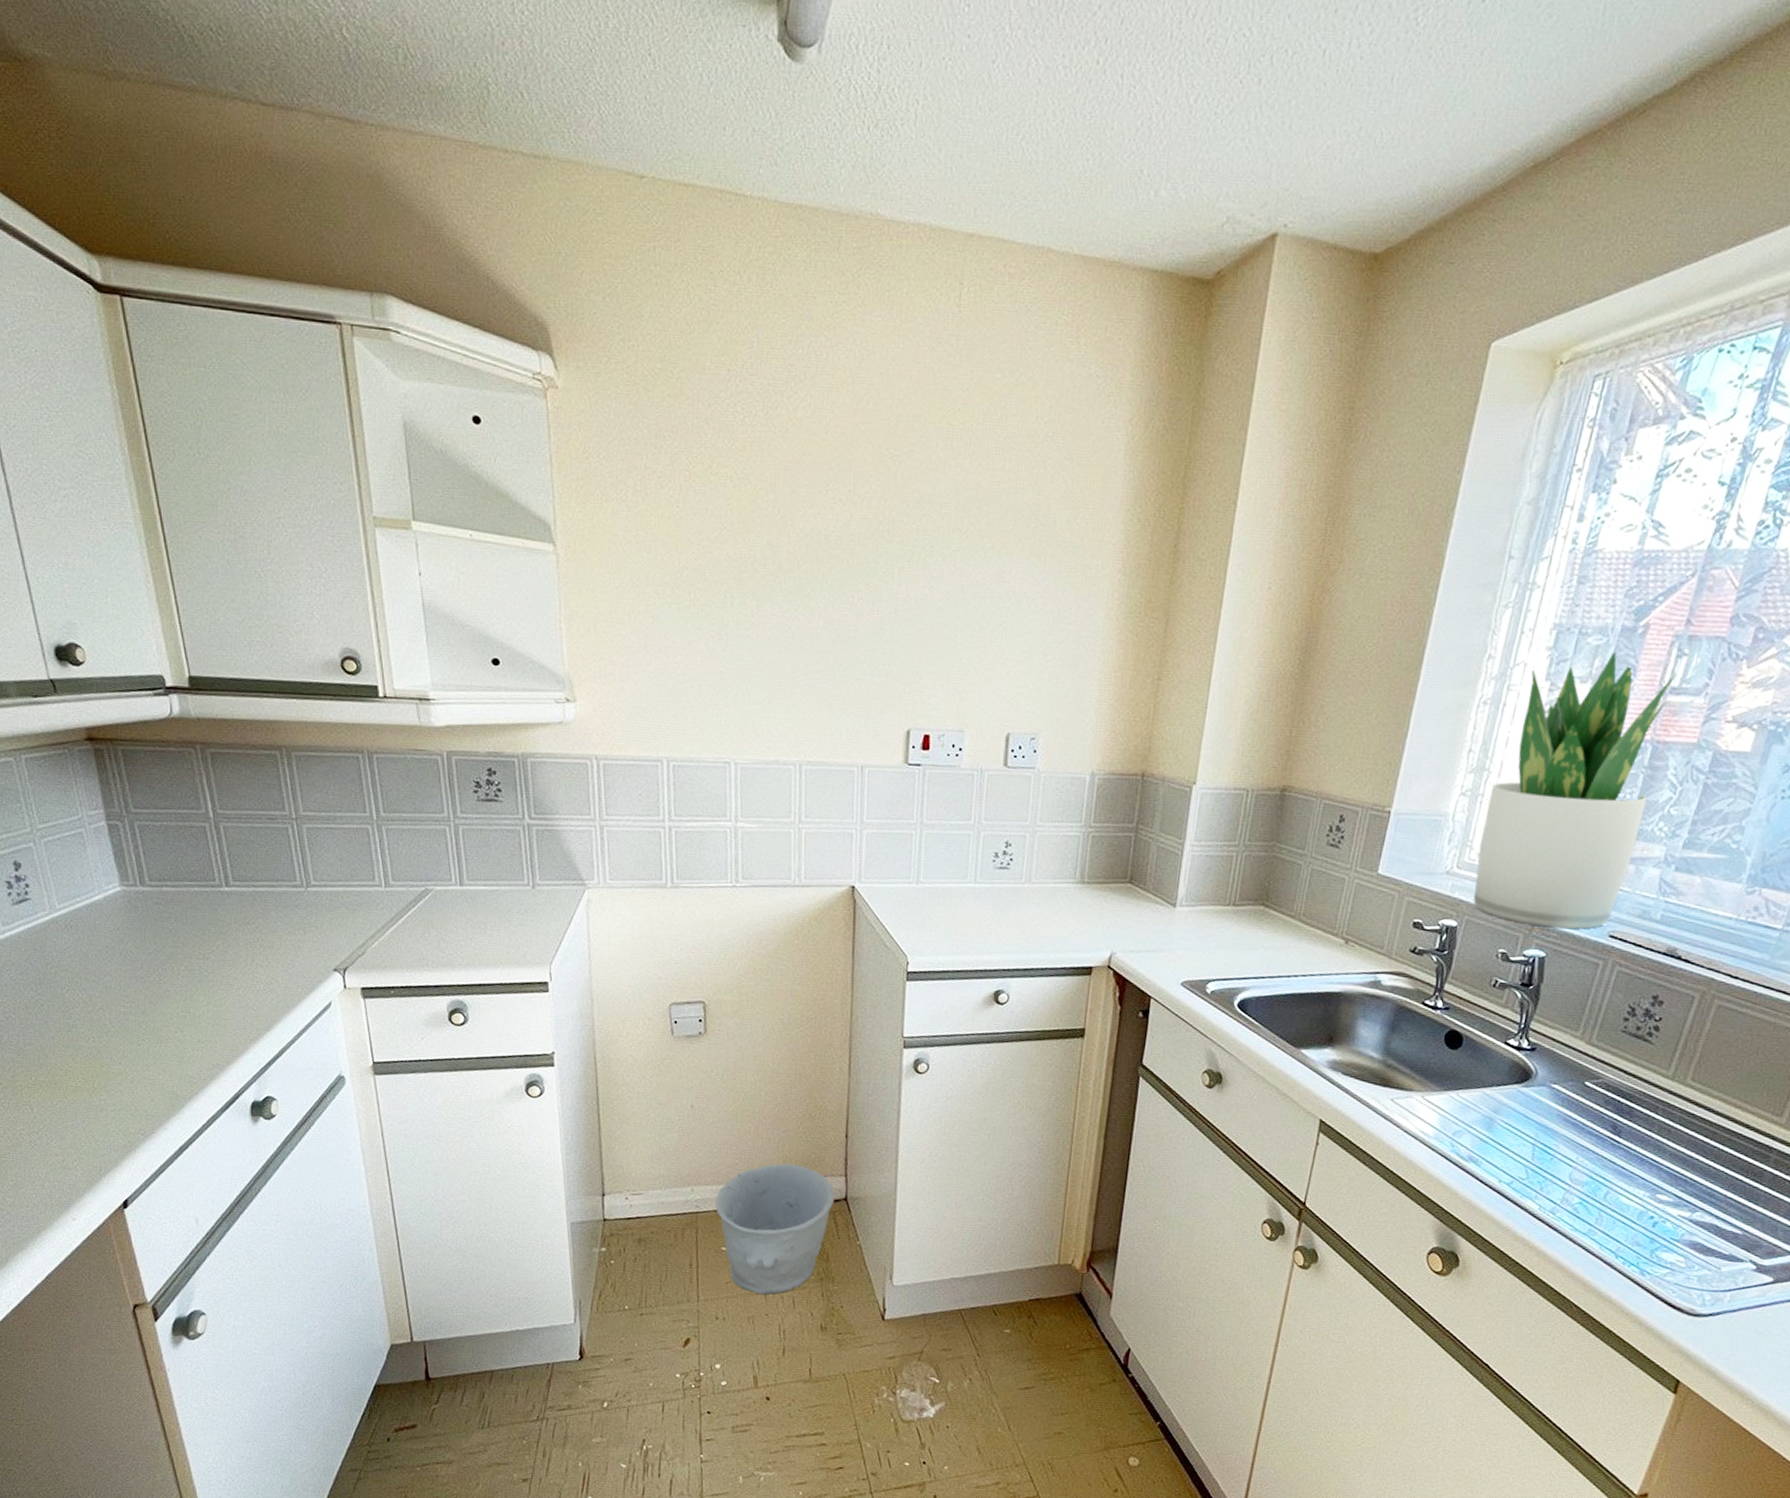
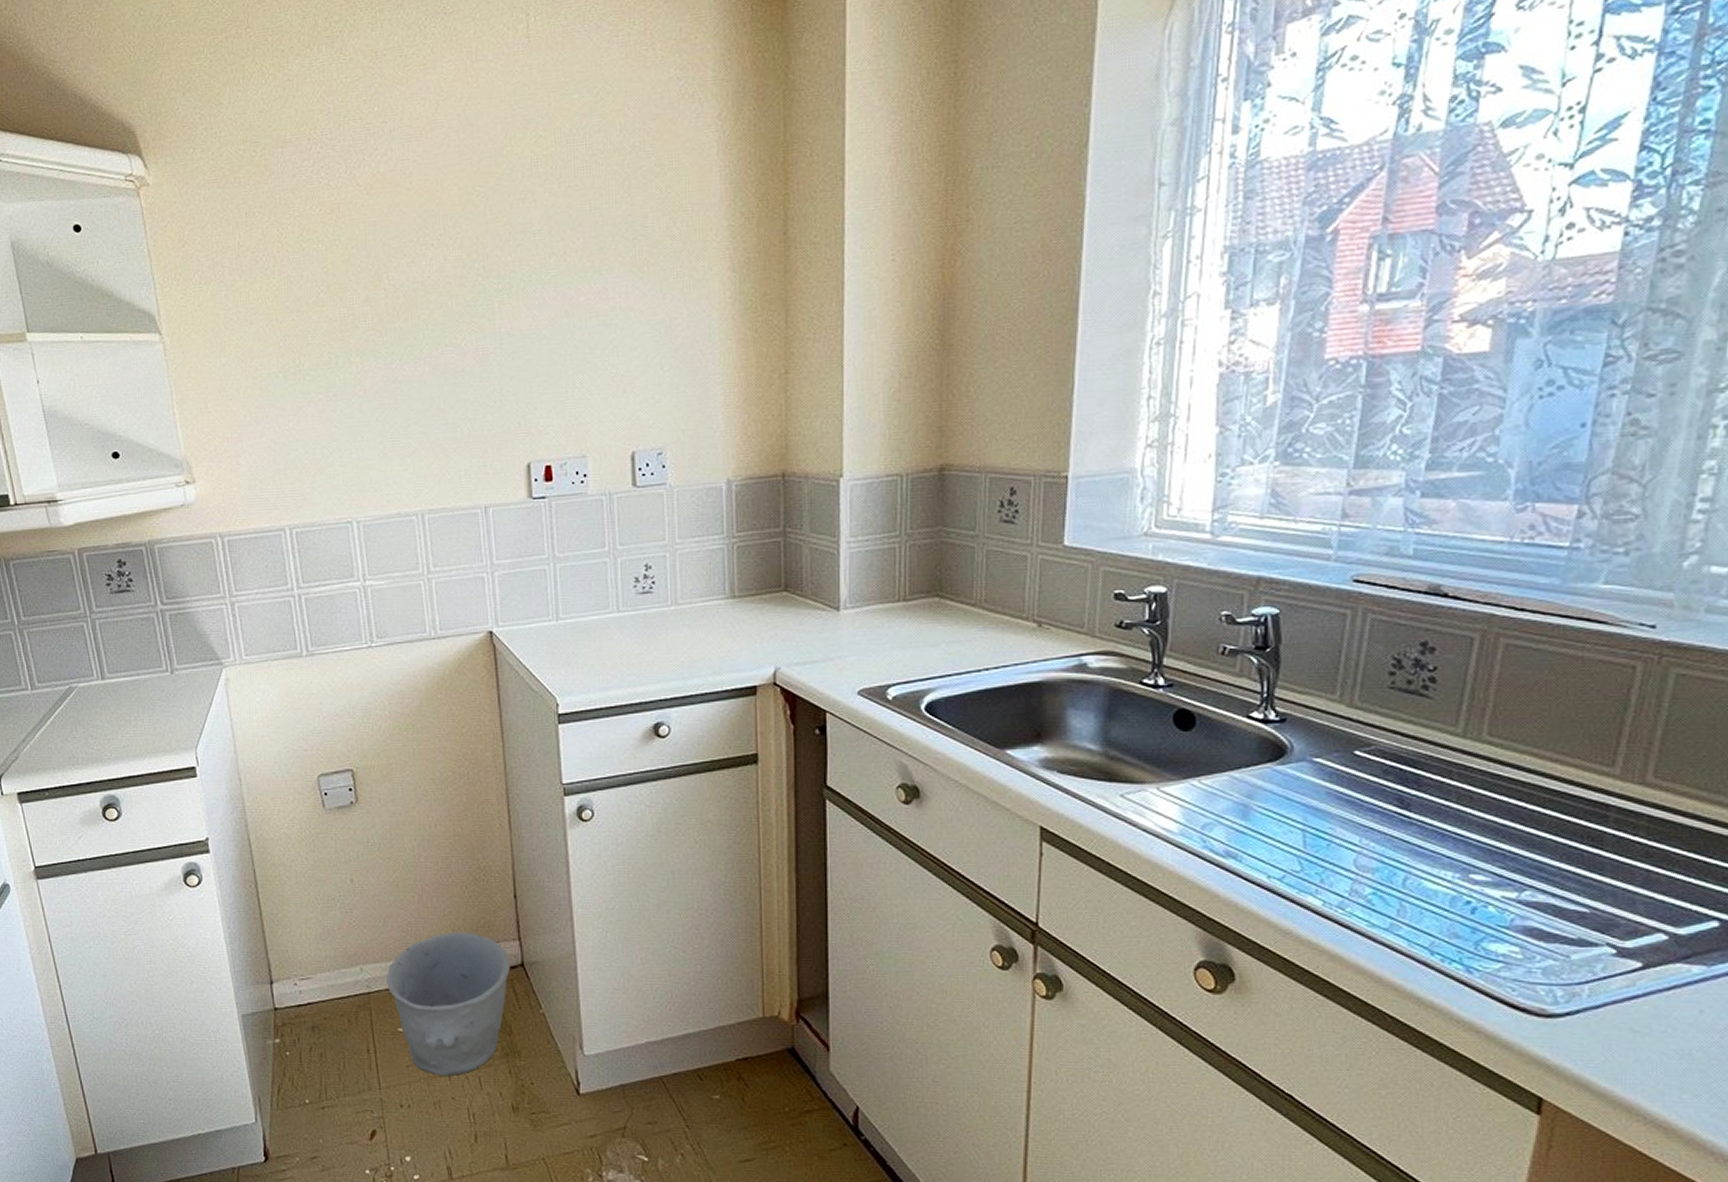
planter: present [1473,652,1676,929] -> none [1178,266,1381,580]

